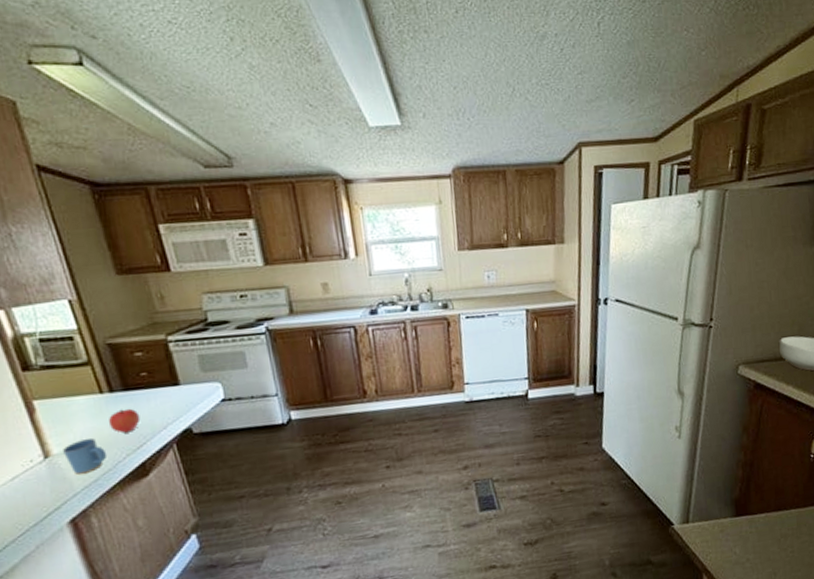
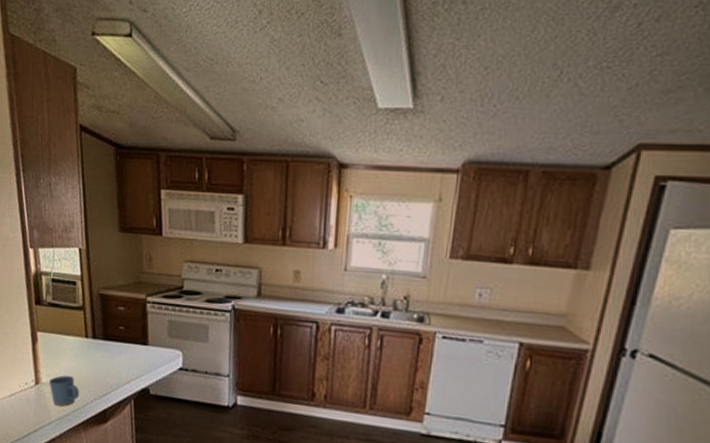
fruit: present [108,408,141,434] -> none [86,356,111,379]

